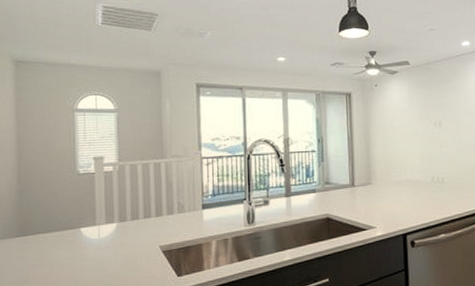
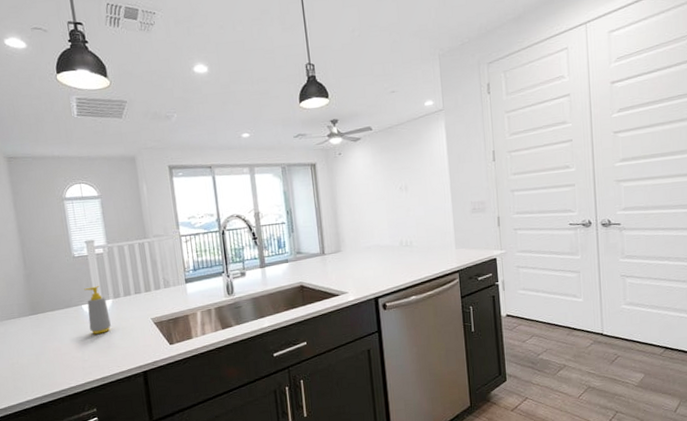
soap bottle: none [86,207,112,262] -> present [84,286,111,334]

